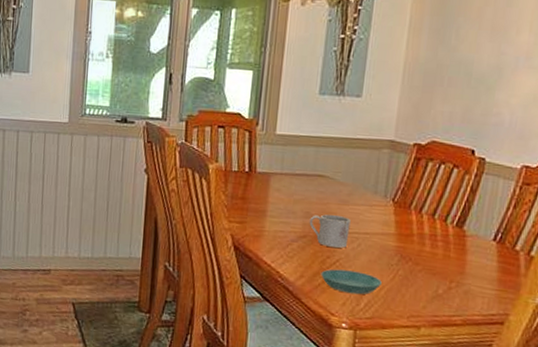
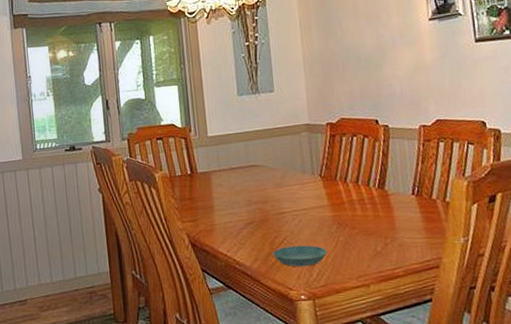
mug: present [309,214,351,248] -> none [252,198,290,228]

